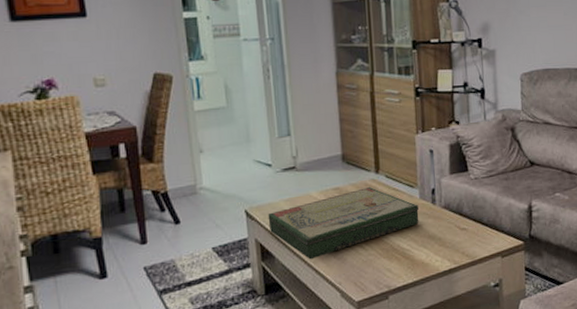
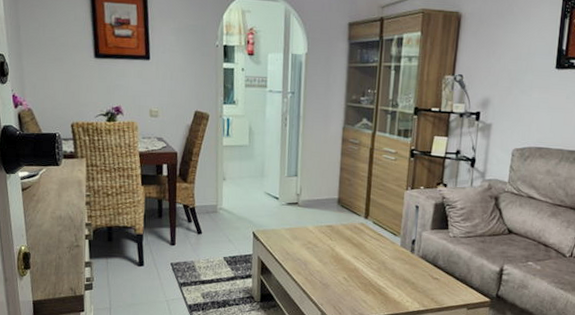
board game: present [268,186,419,260] -> none [270,228,398,281]

